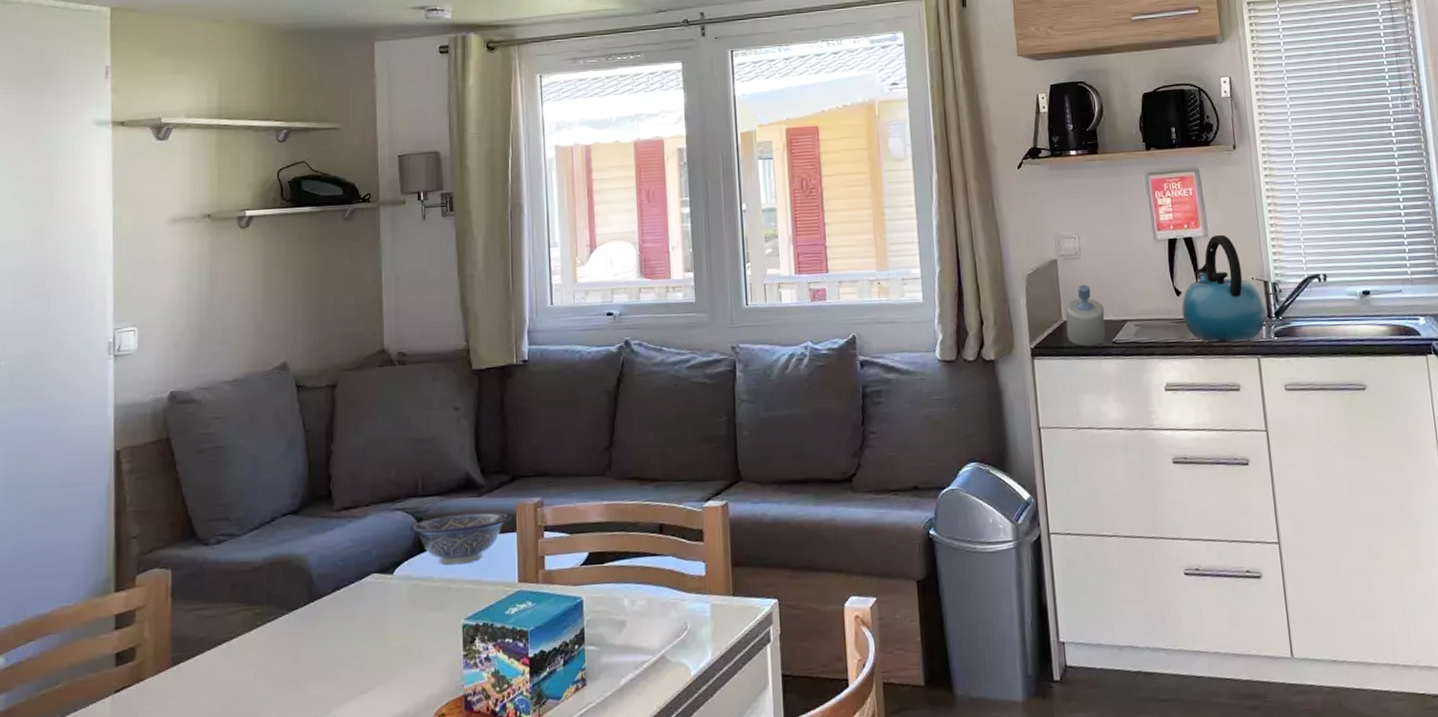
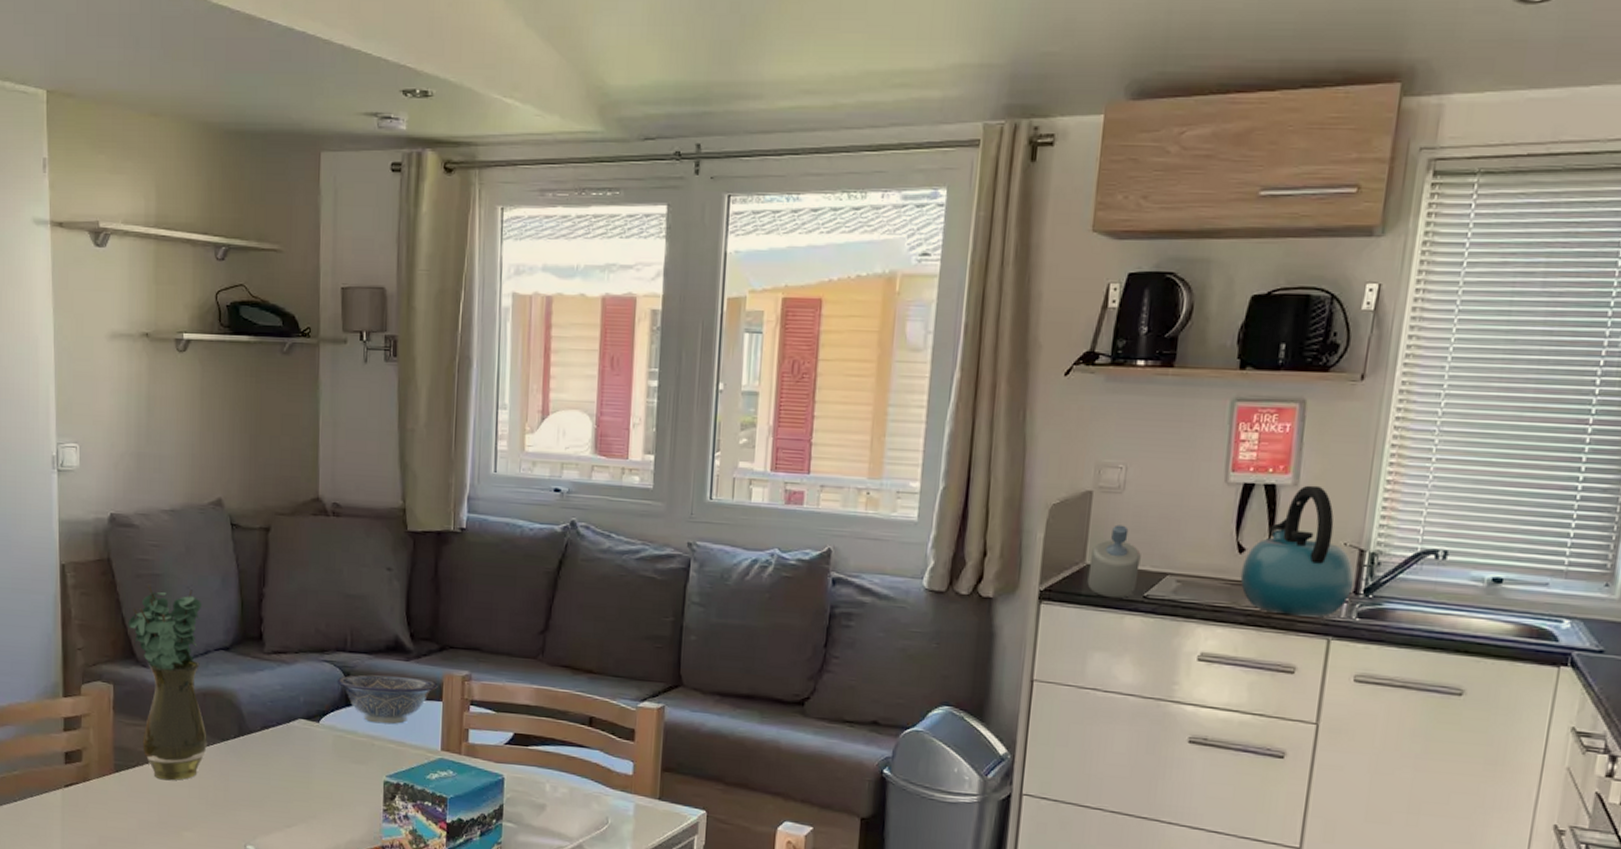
vase: none [188,457,275,665] -> present [128,585,207,781]

